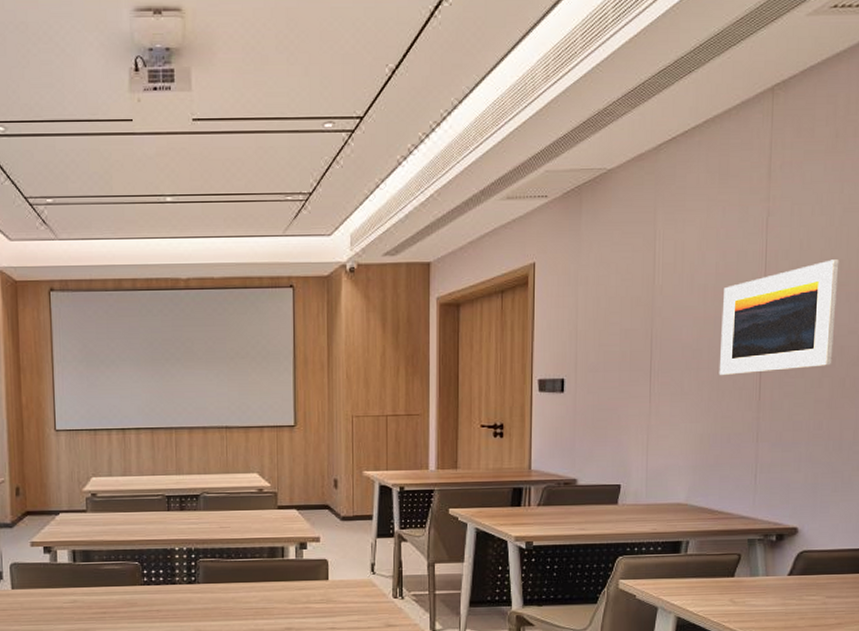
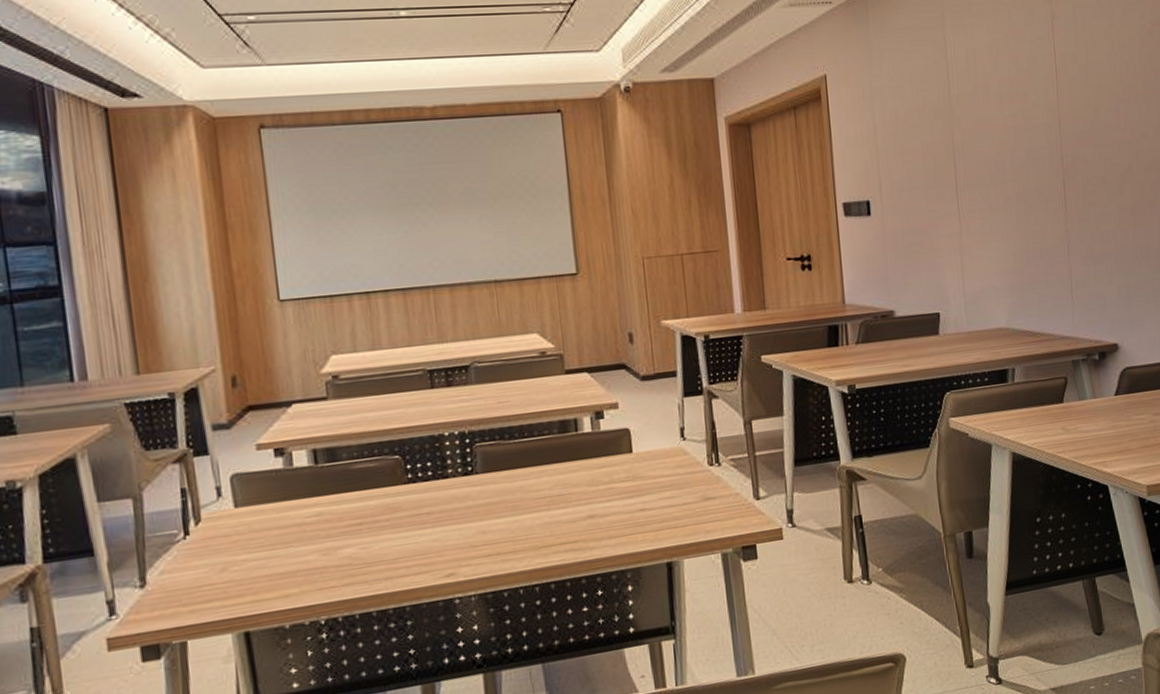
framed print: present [719,259,839,375] -> none [1019,62,1130,187]

